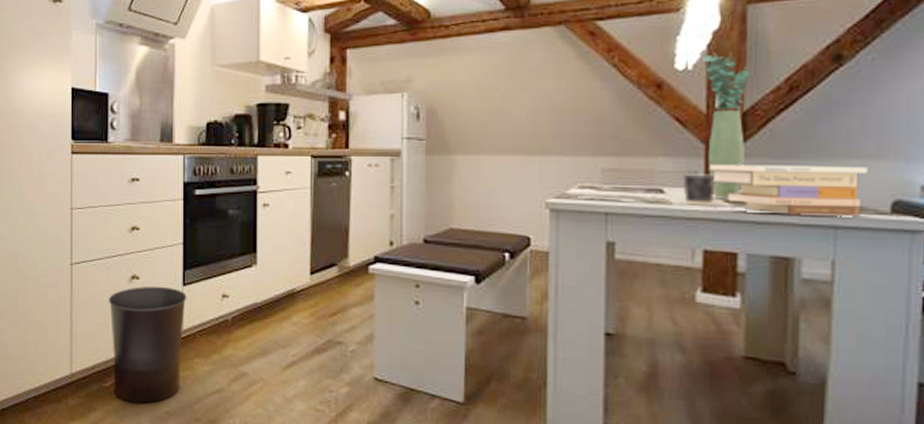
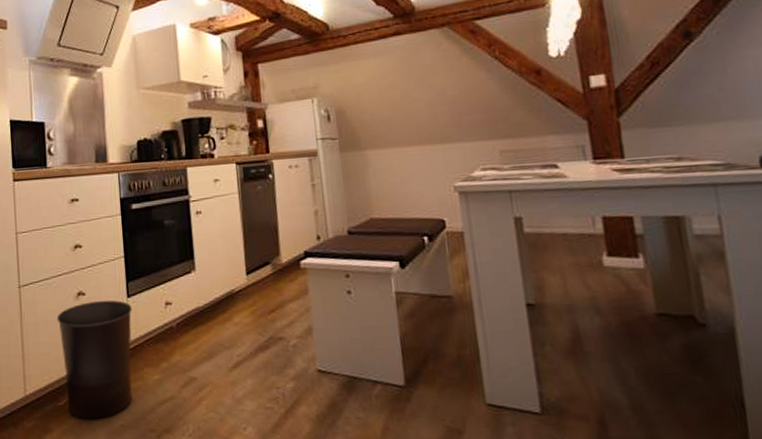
mug: present [682,174,716,205] -> none [572,146,605,177]
vase: present [702,50,751,199] -> none [570,36,625,169]
books: present [709,164,869,216] -> none [594,128,736,178]

